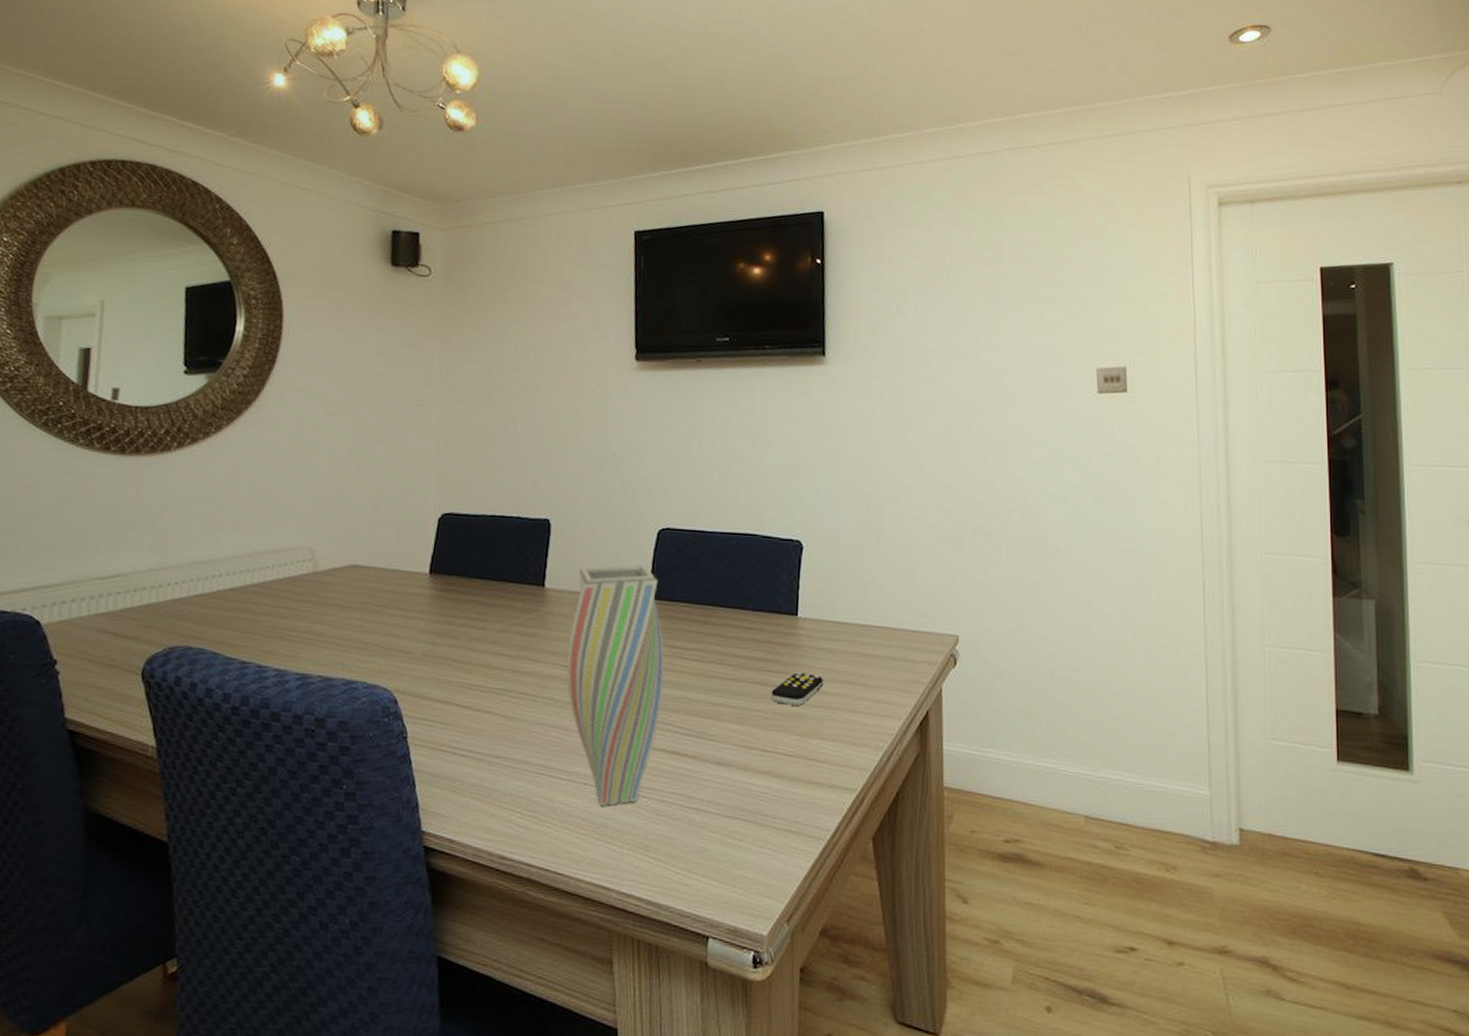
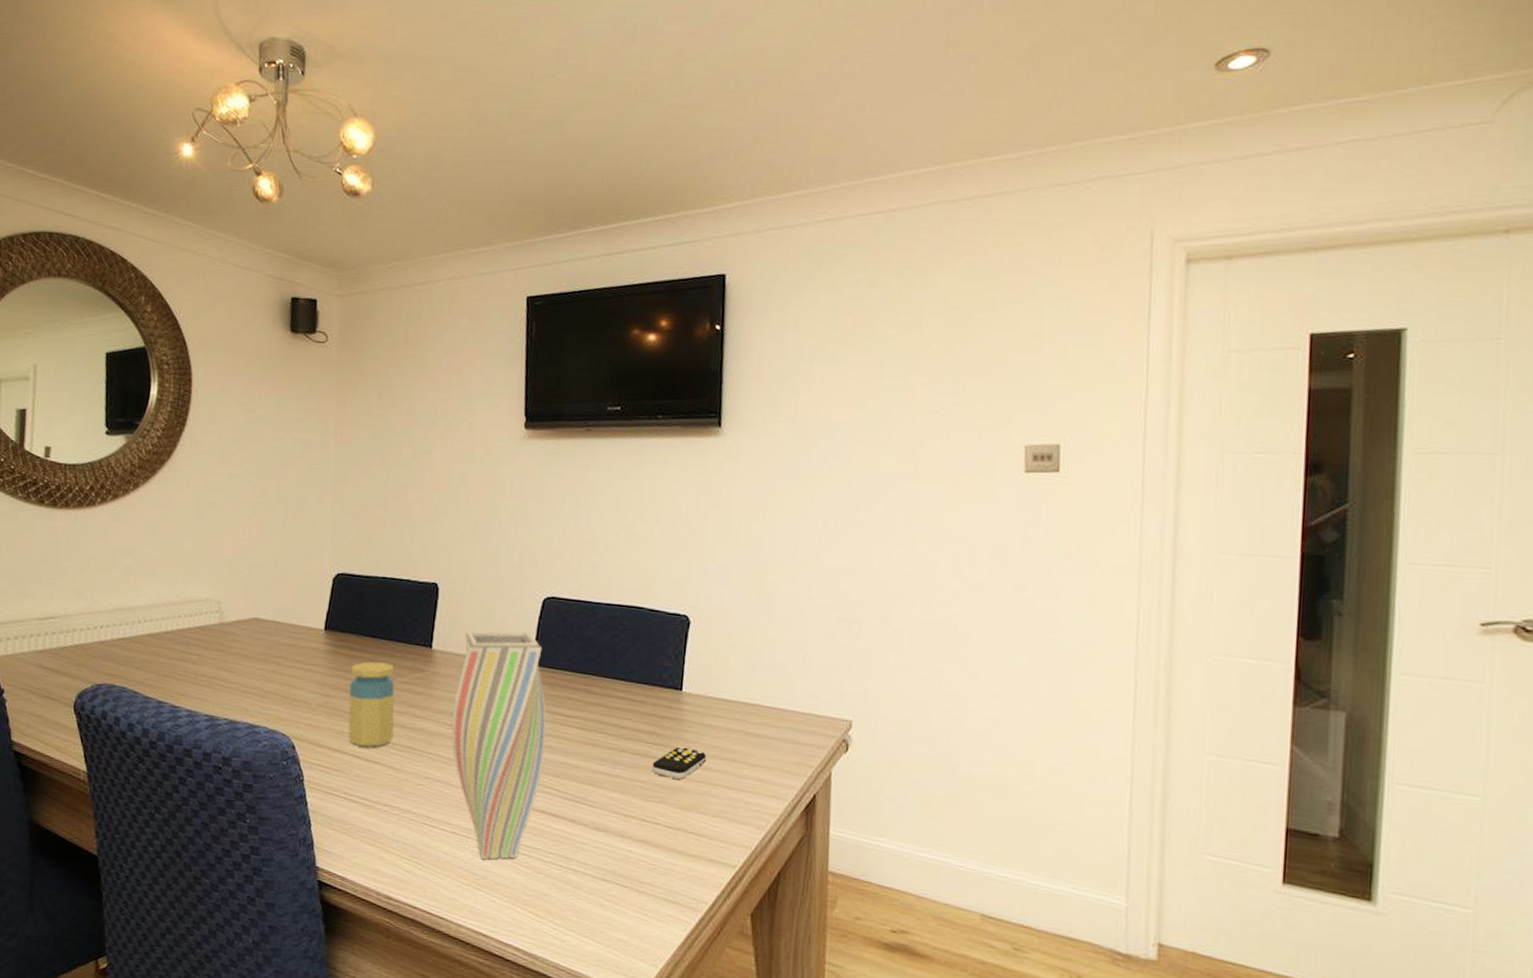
jar: none [456,604,506,697] -> present [348,661,395,748]

